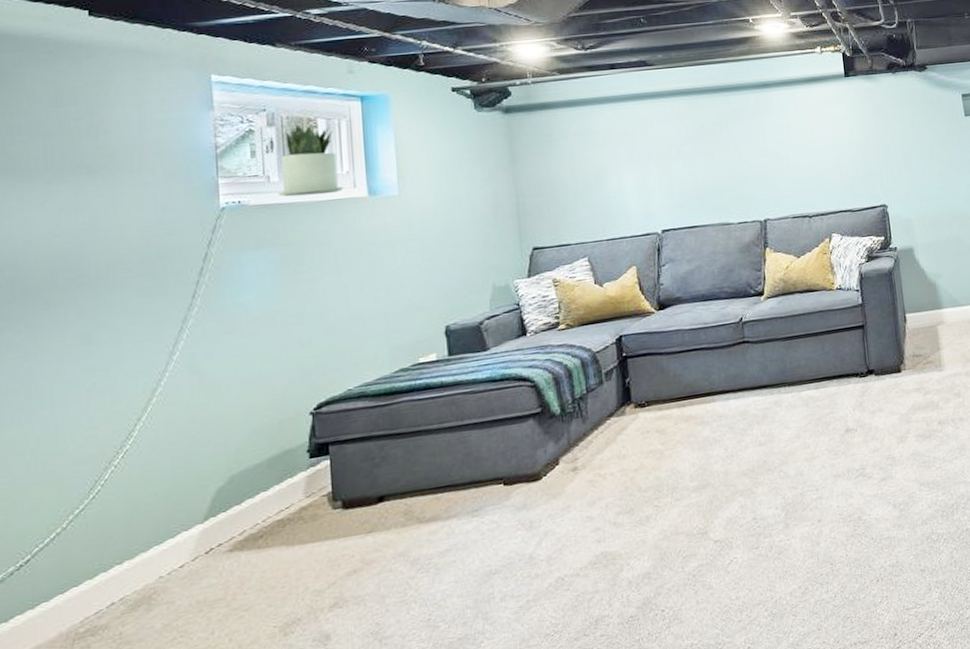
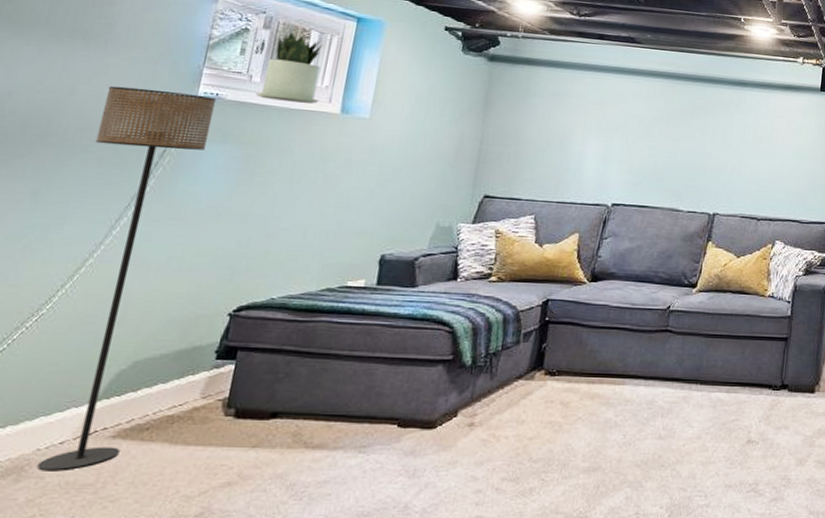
floor lamp: none [127,205,243,596] -> present [37,85,217,472]

